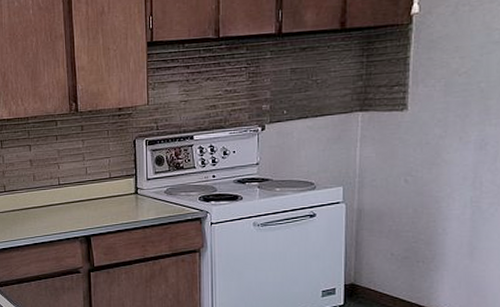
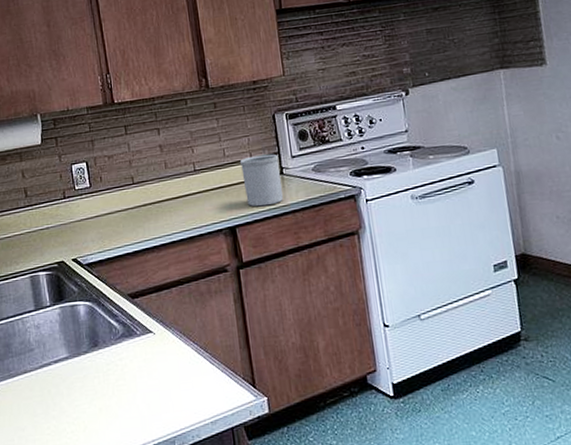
utensil holder: none [99,175,135,221] -> present [239,154,283,207]

